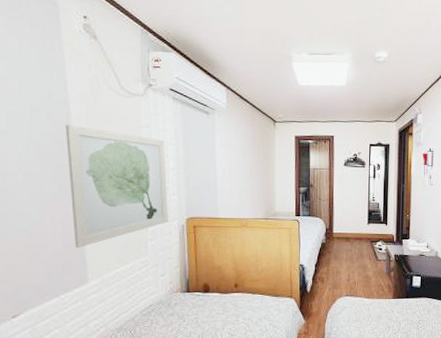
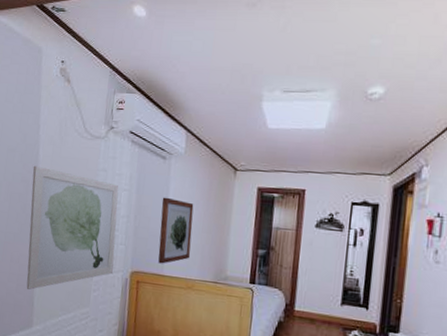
wall art: none [209,148,242,208] -> present [158,197,194,264]

